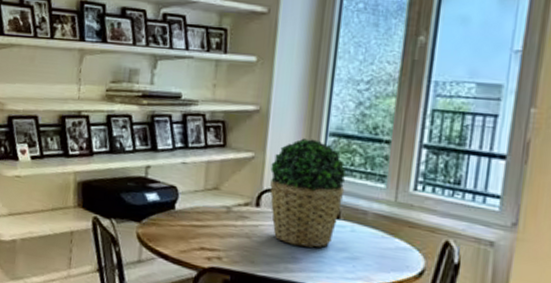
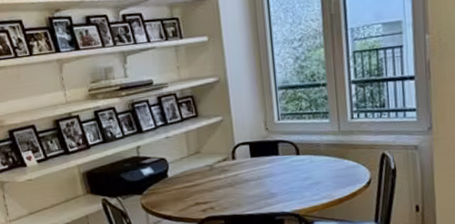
potted plant: present [270,138,347,248] -> none [237,95,299,184]

